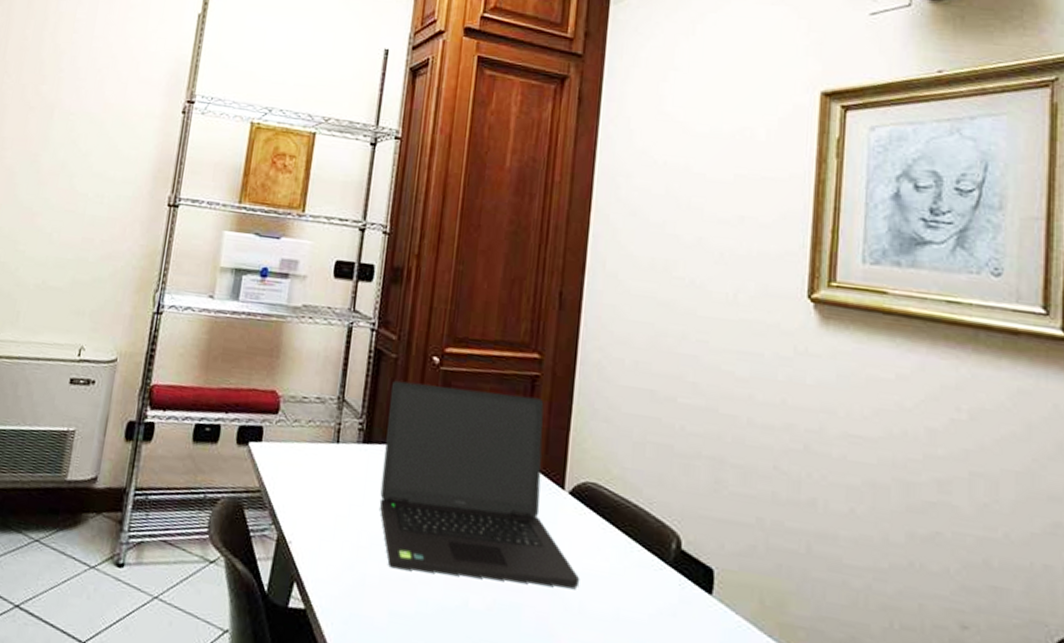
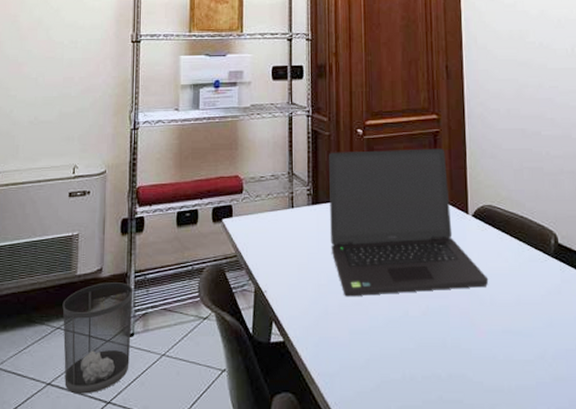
waste bin: none [35,495,131,628] -> present [62,282,133,394]

